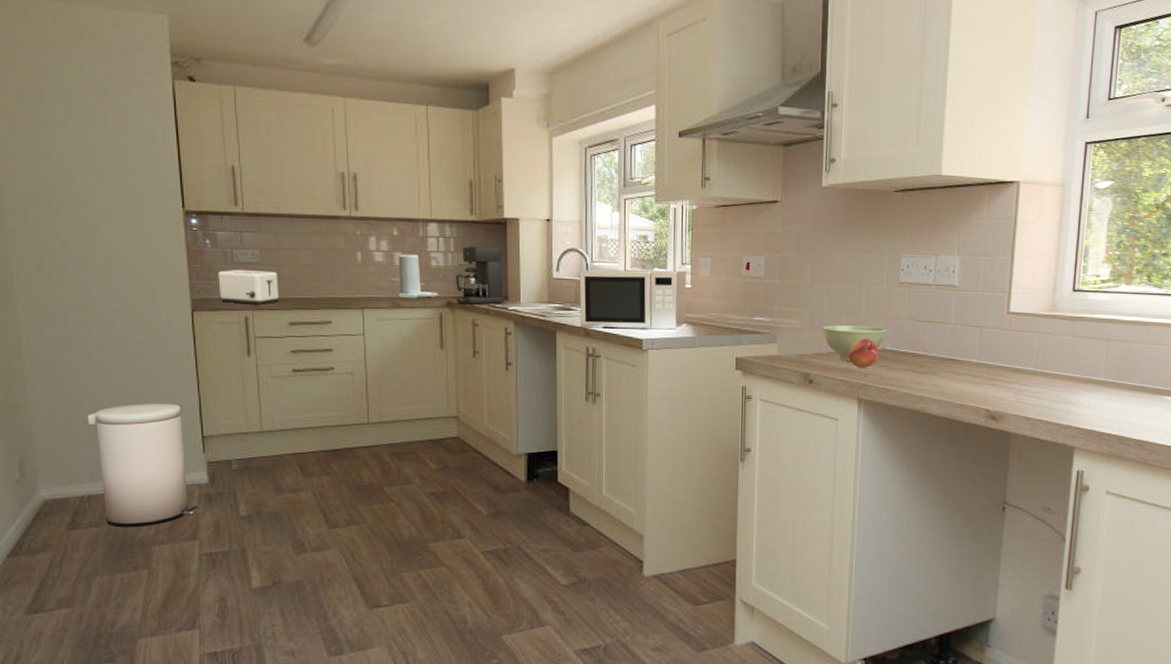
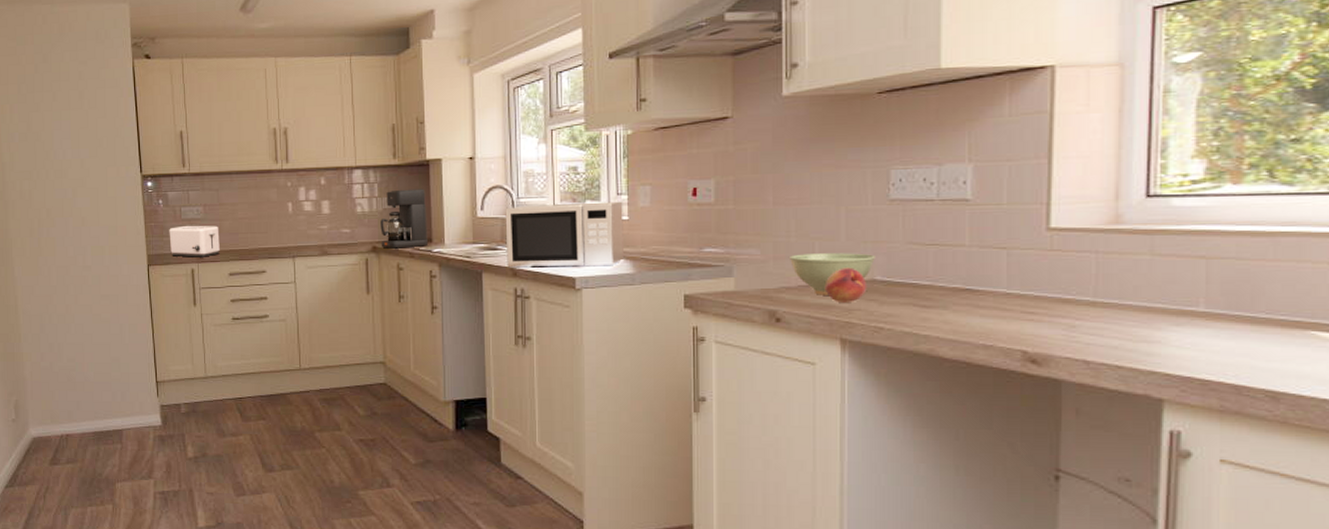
pedal bin: present [87,402,203,528] -> none [66,350,157,465]
paper towel: present [398,254,438,299] -> none [325,202,364,246]

